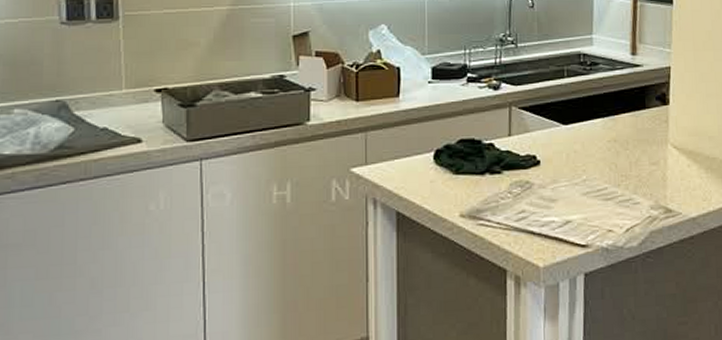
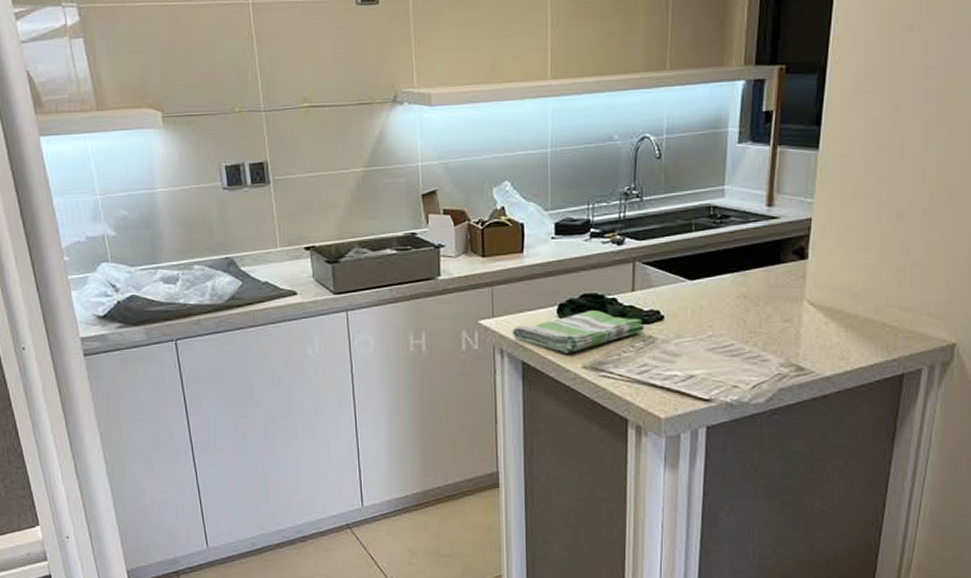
dish towel: none [386,156,522,201] -> present [512,310,645,353]

